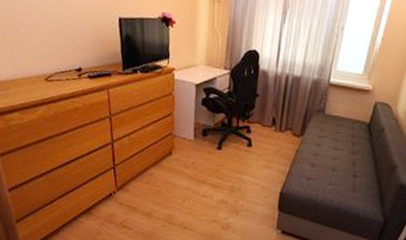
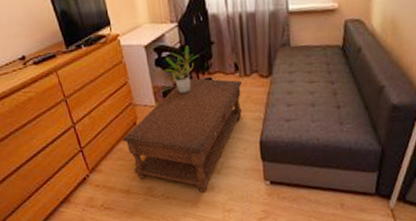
coffee table: none [155,123,277,229] -> present [122,78,243,193]
potted plant: none [207,92,243,135] -> present [162,45,199,93]

